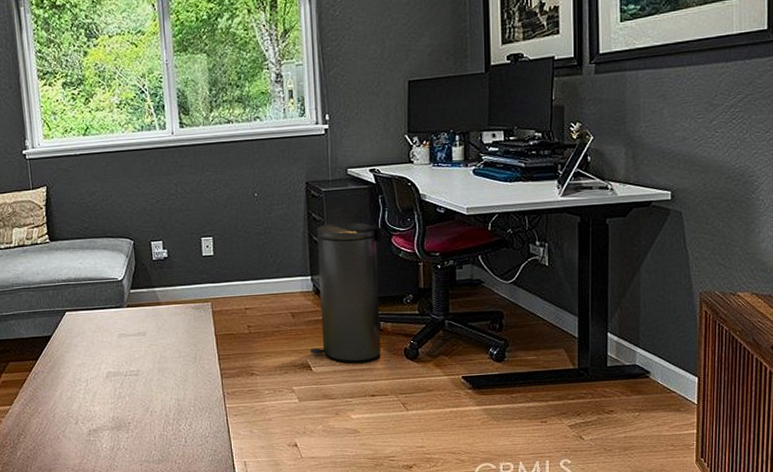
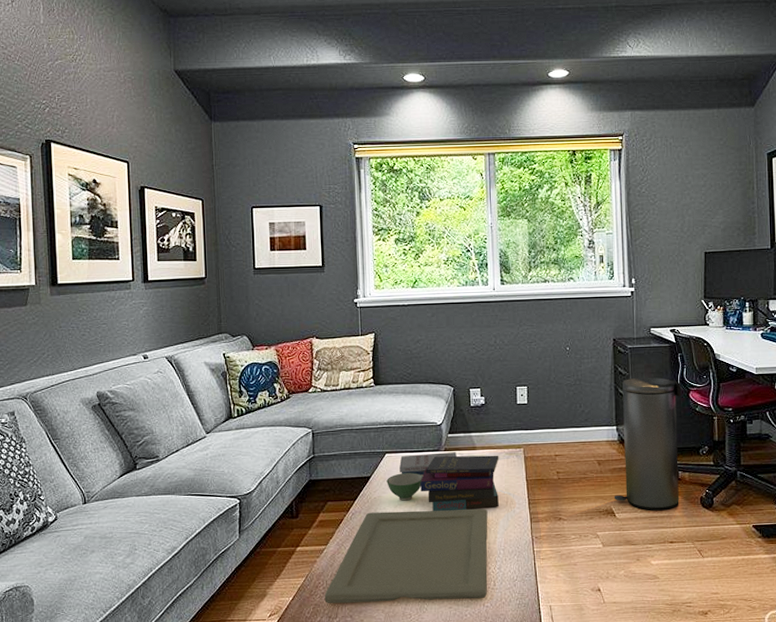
decorative tray: none [12,365,179,463] -> present [324,508,488,604]
bowl: none [68,330,106,360] -> present [386,473,423,501]
books: none [81,308,140,333] -> present [399,452,457,476]
books: none [103,310,187,370] -> present [420,455,499,512]

